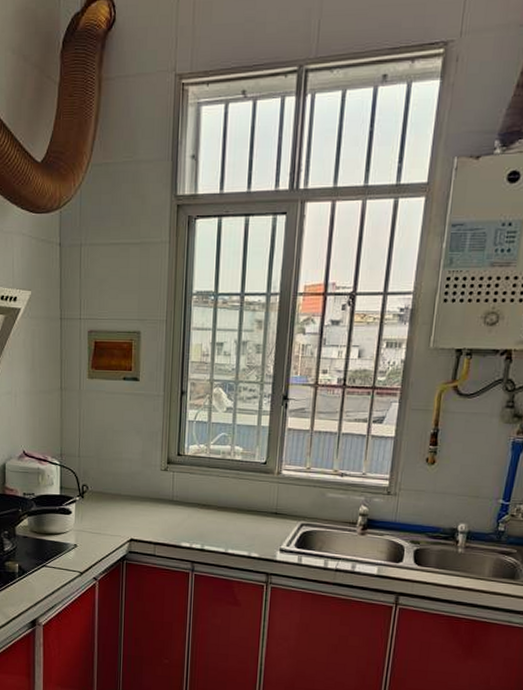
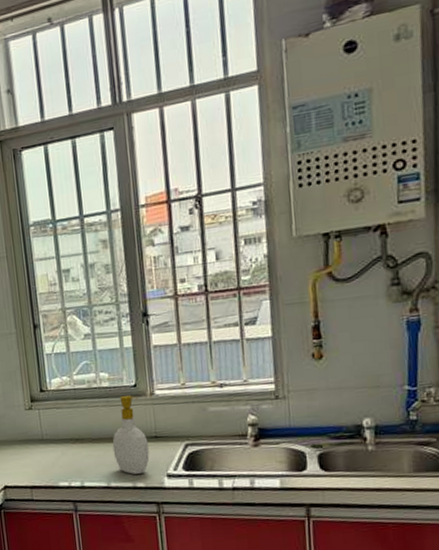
soap bottle: none [235,471,268,545] -> present [112,395,150,474]

